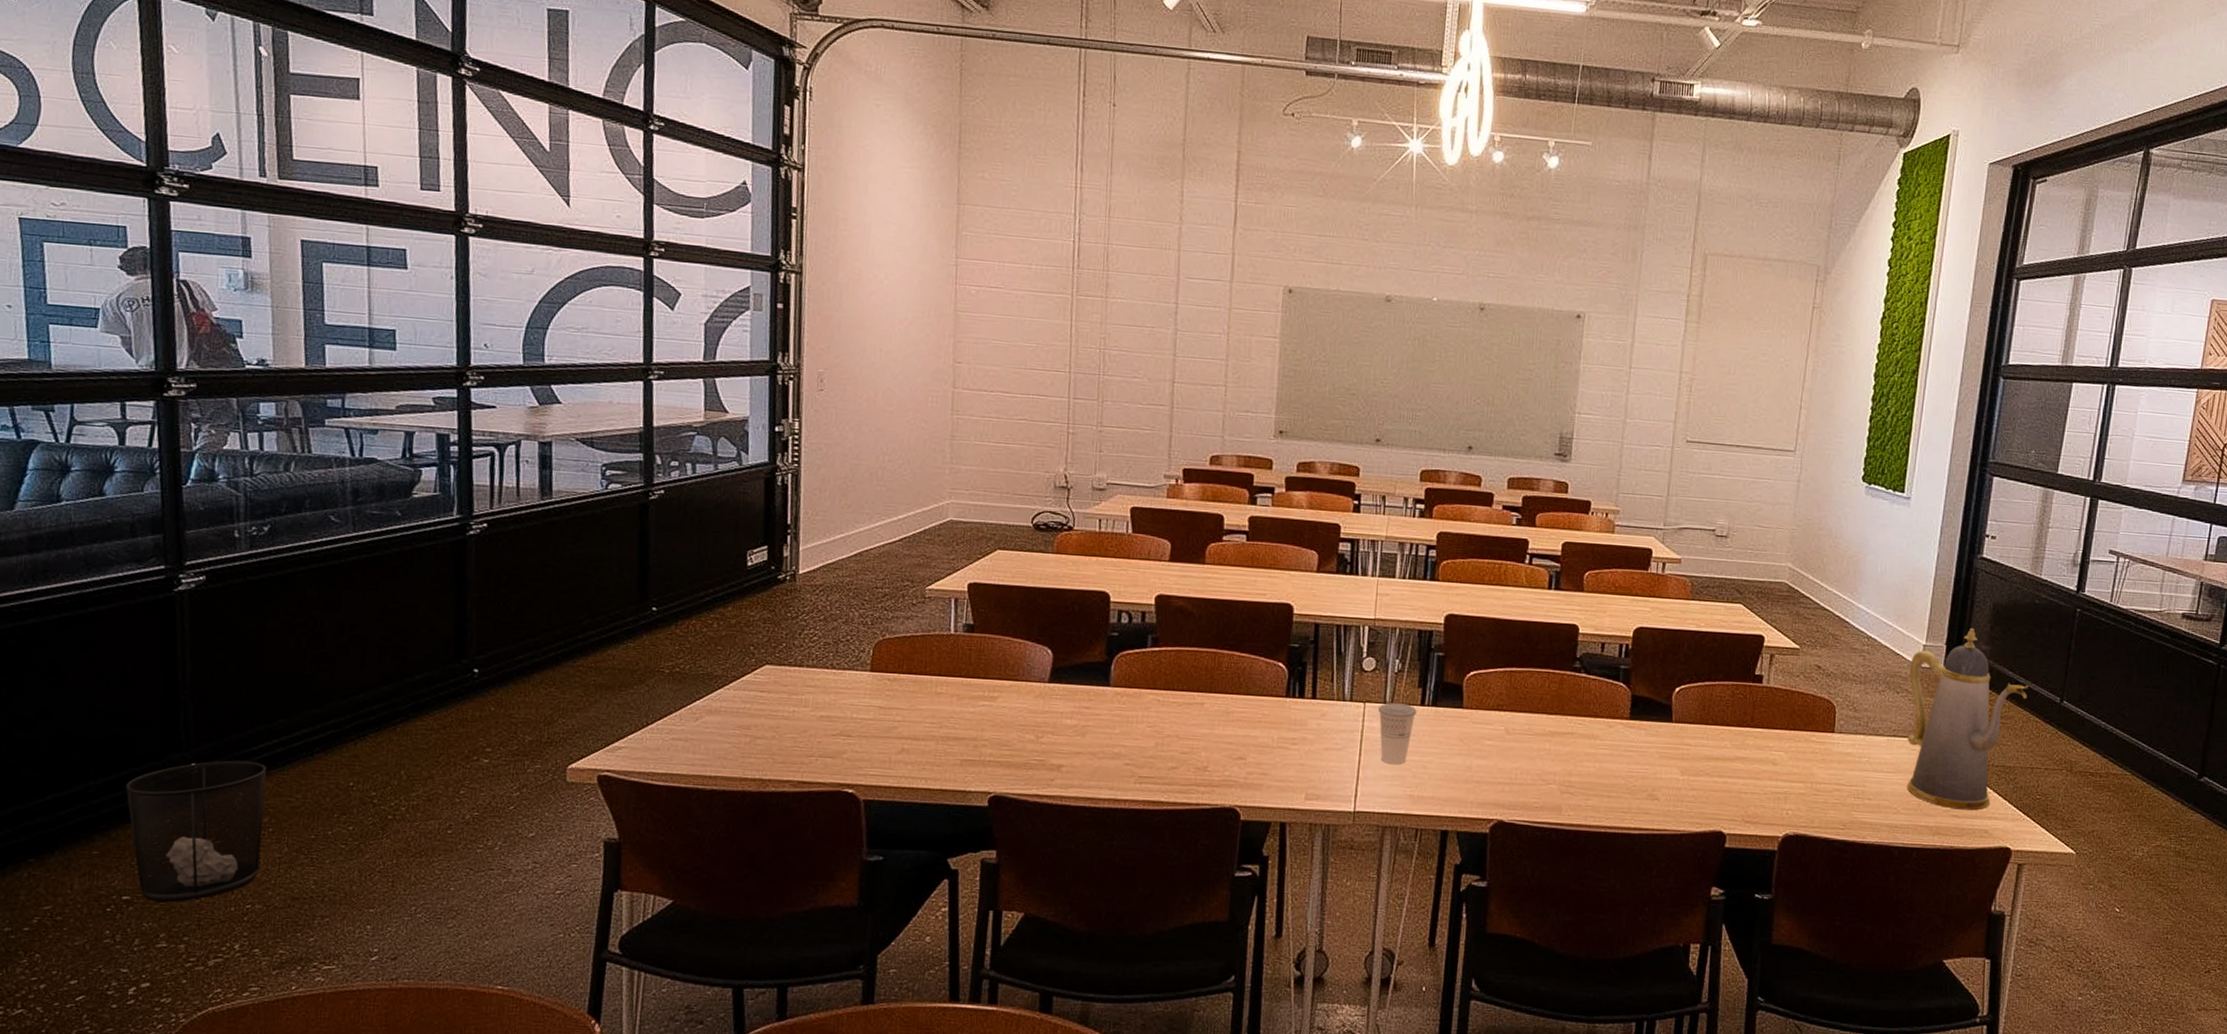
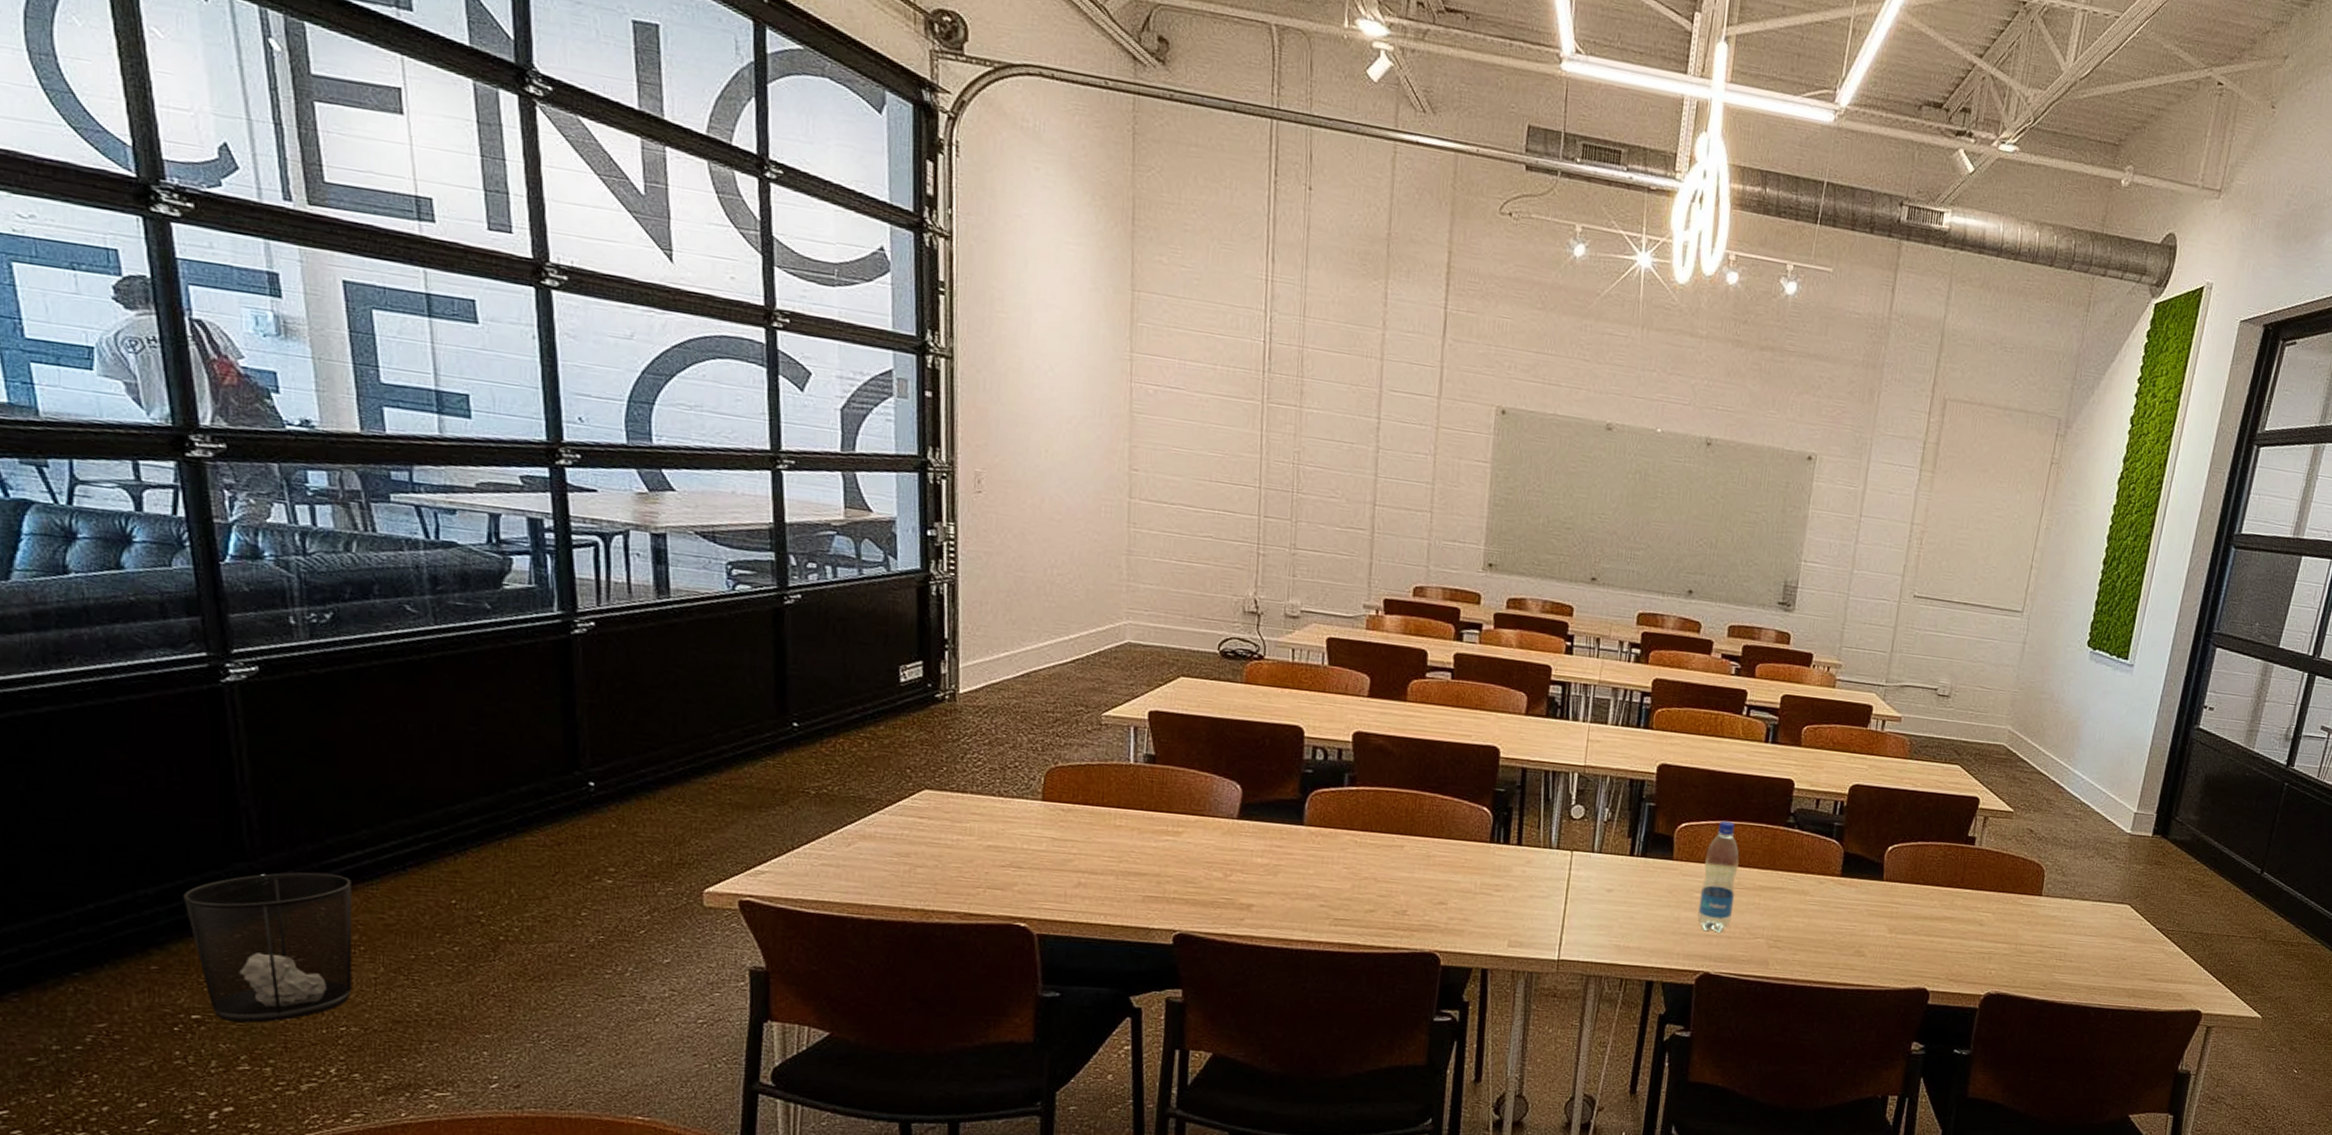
cup: present [1378,703,1417,765] -> none [1586,852,1626,915]
bottle: none [1489,668,1528,780] -> present [1697,821,1740,933]
coffee pot: present [1906,628,2028,810] -> none [2107,798,2232,975]

